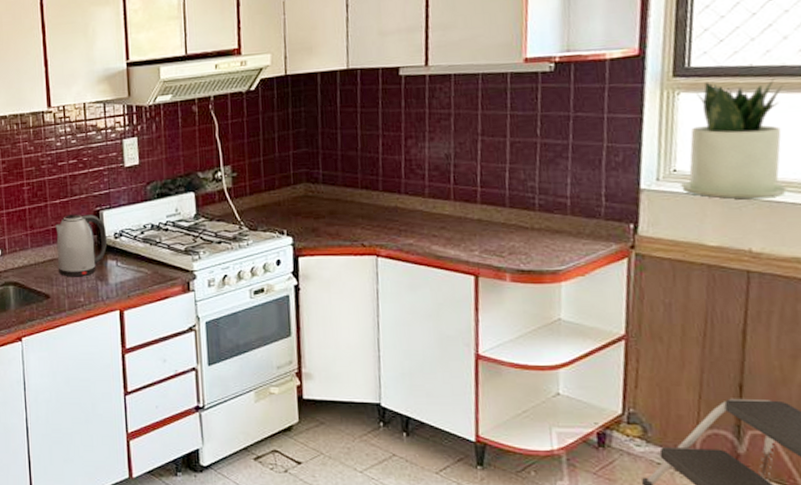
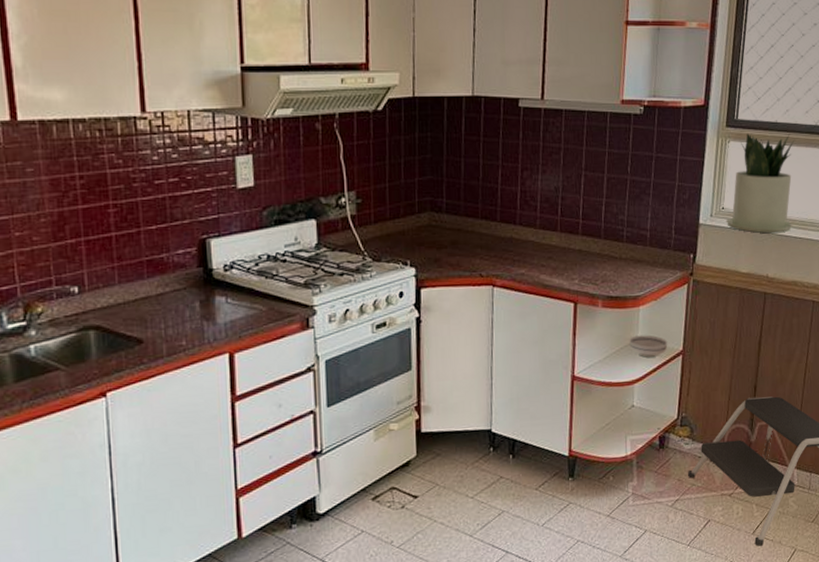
kettle: present [55,214,107,277] -> none [151,243,215,318]
bowl: none [547,314,604,340] -> present [628,335,668,358]

